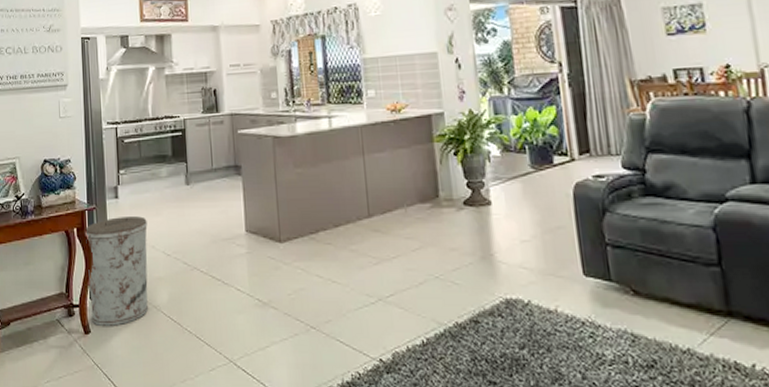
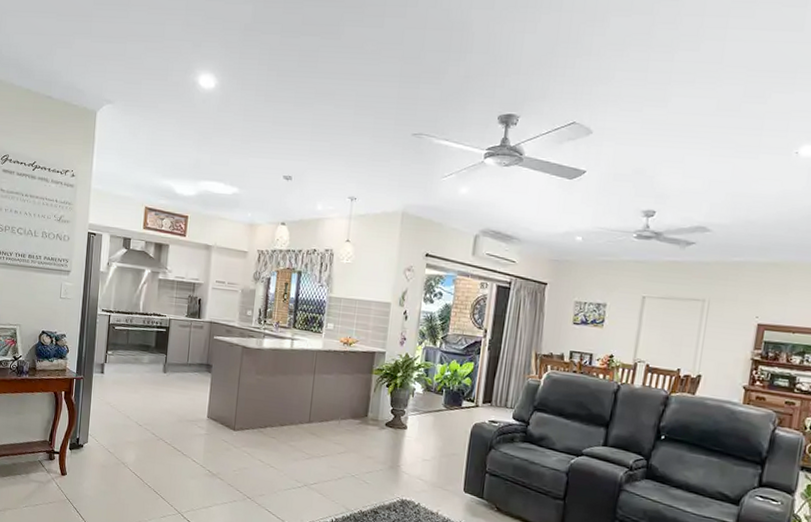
trash can: present [85,216,148,326] -> none [68,388,126,473]

